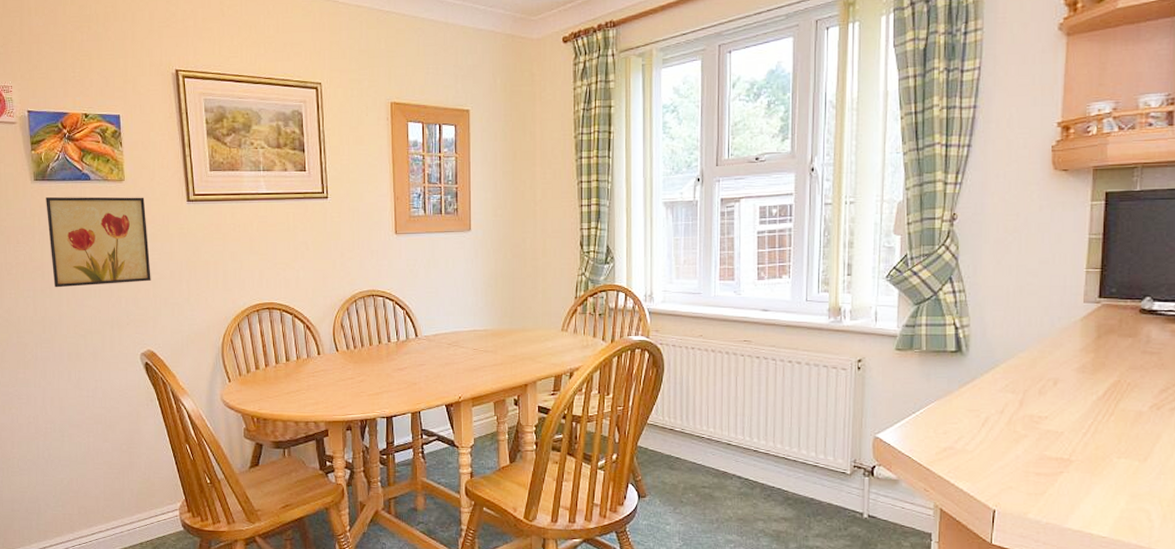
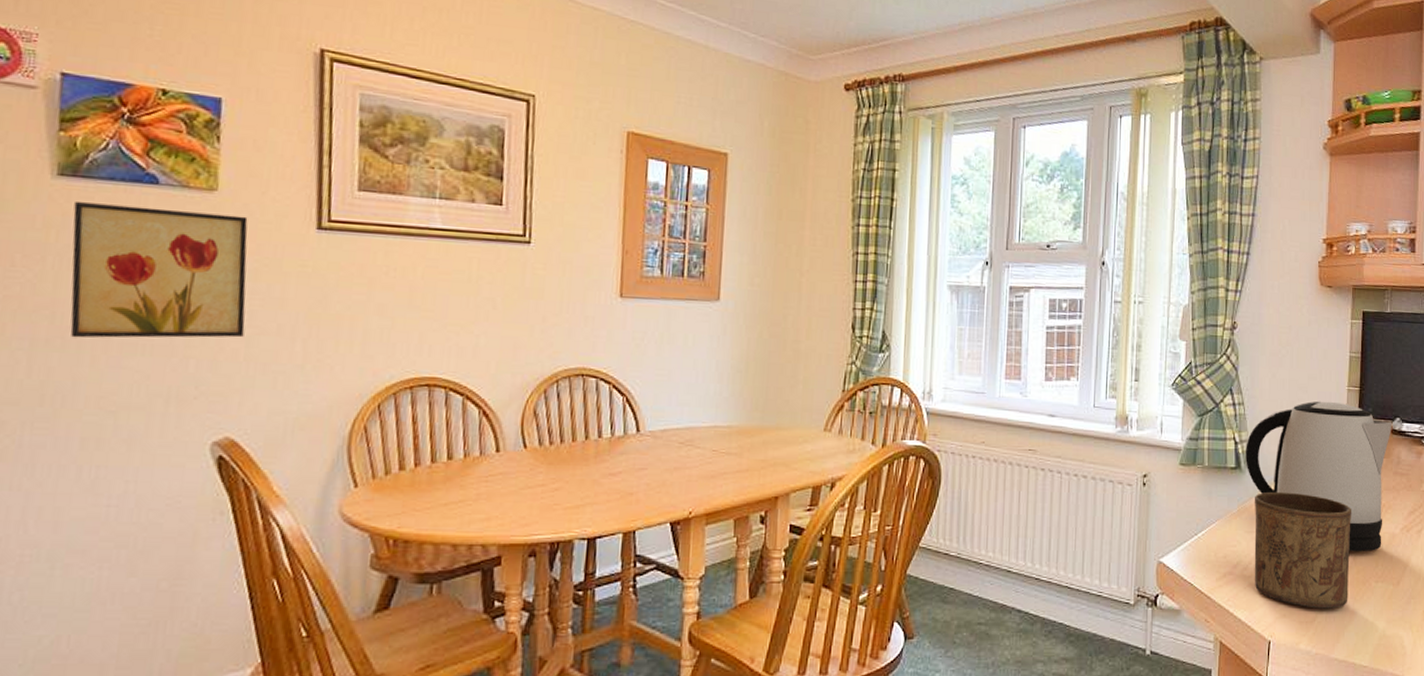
kettle: none [967,284,1141,430] -> present [1245,401,1393,553]
cup: none [976,372,1091,482] -> present [1254,491,1352,609]

